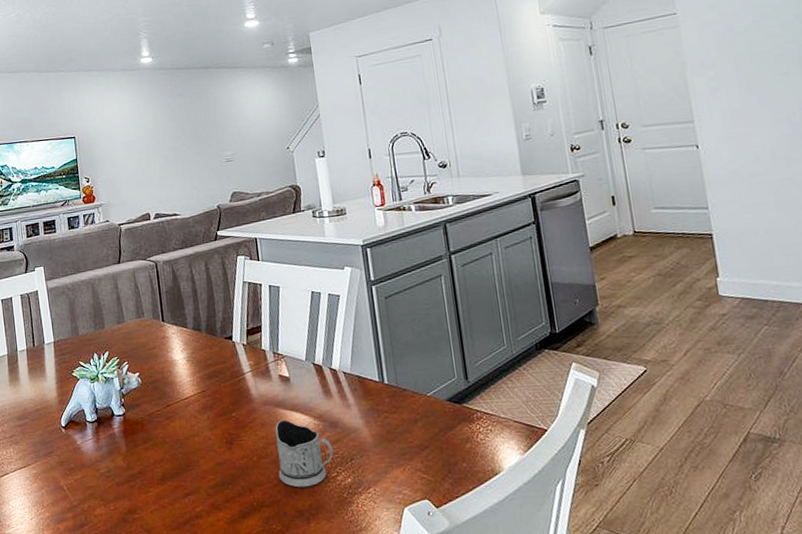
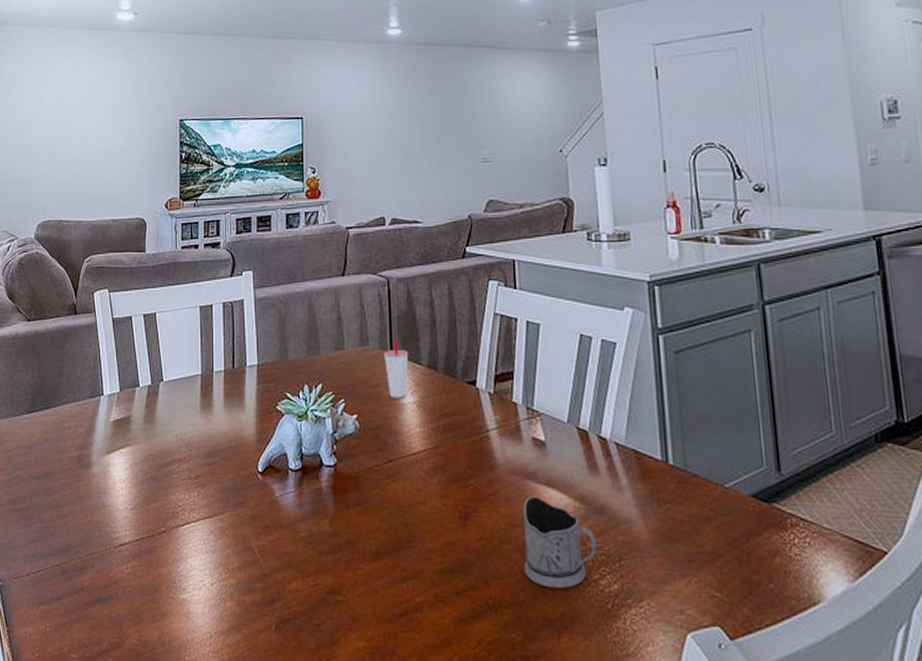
cup: none [156,309,178,357] -> present [383,338,409,398]

